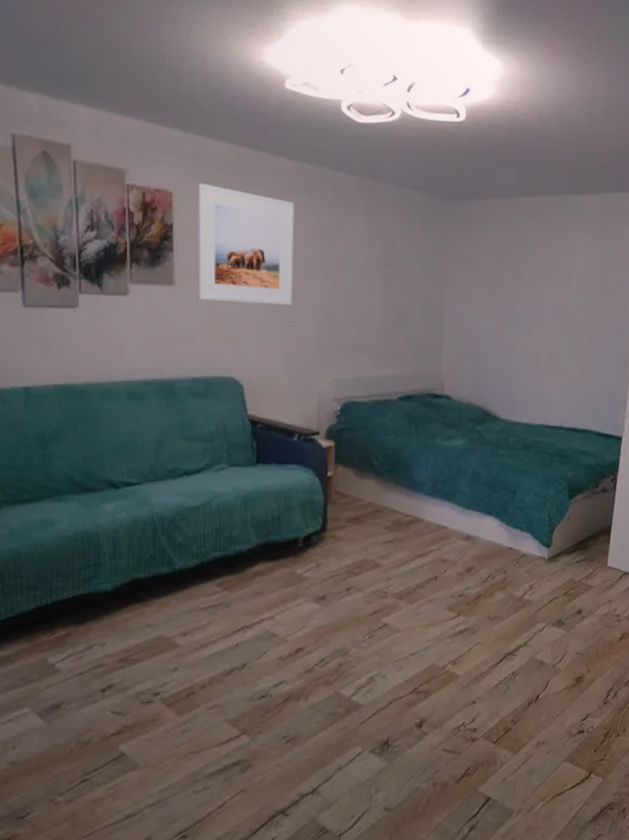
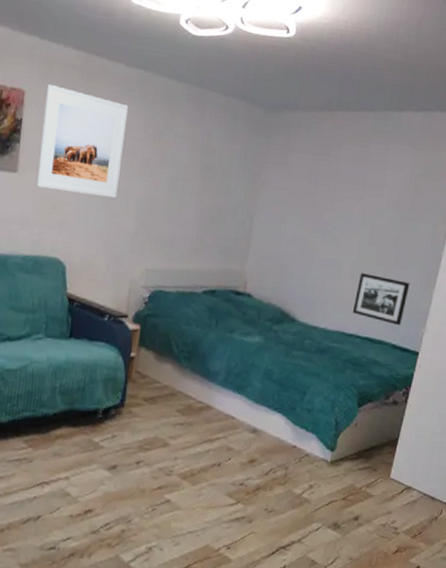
picture frame: none [553,362,607,413] -> present [352,273,410,326]

